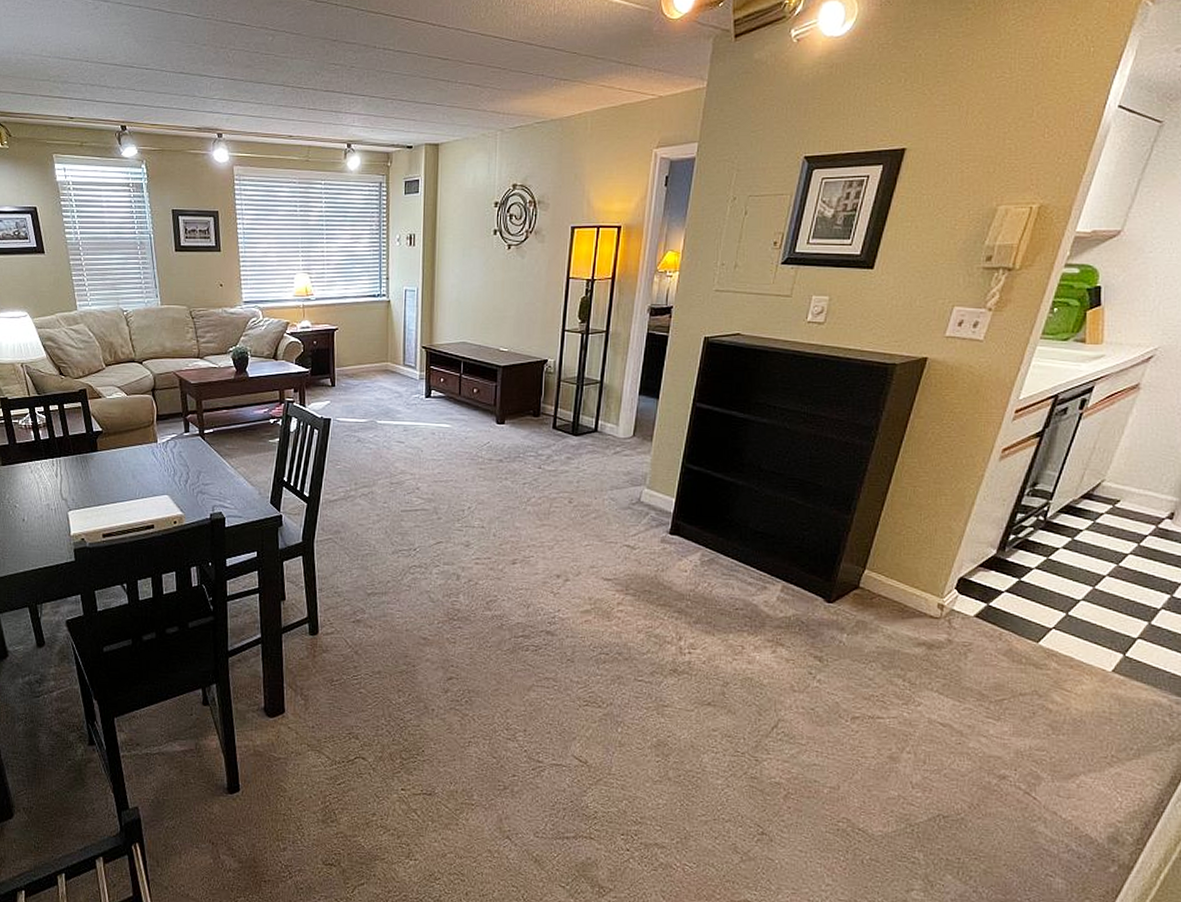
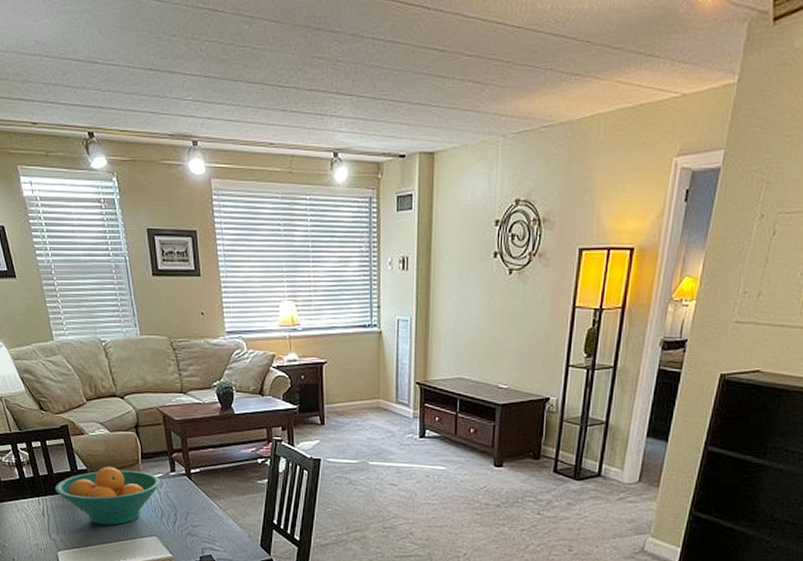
fruit bowl: none [69,428,175,485] -> present [55,466,161,525]

